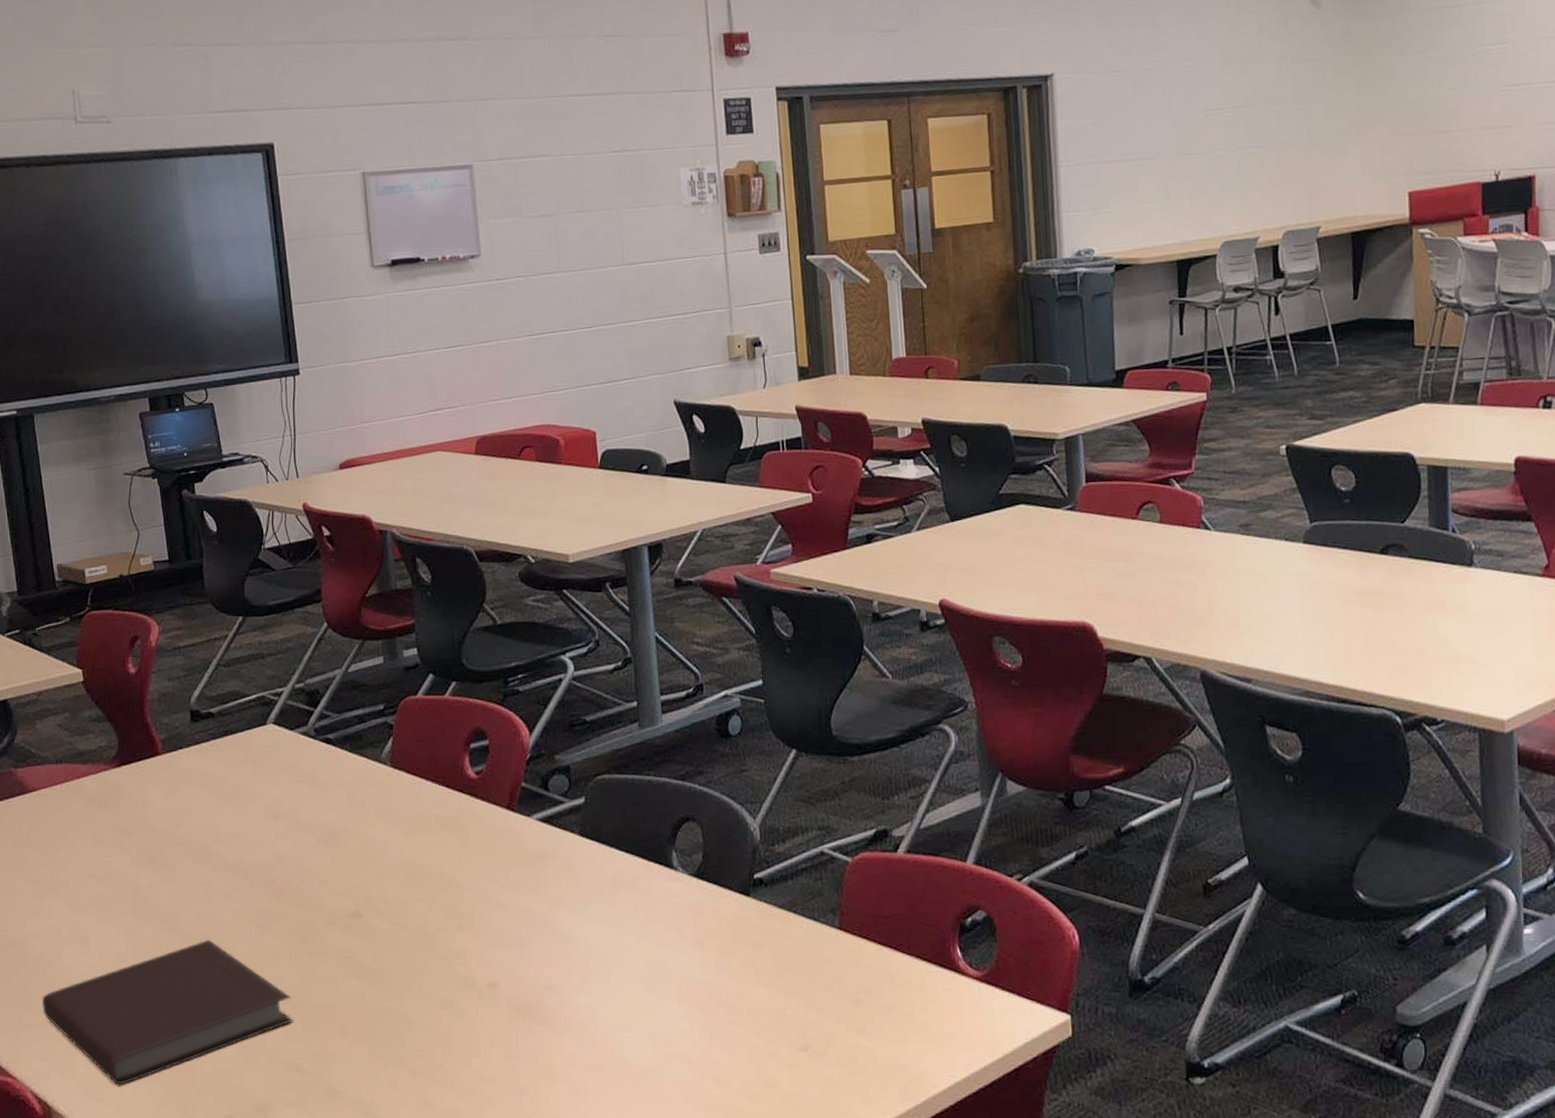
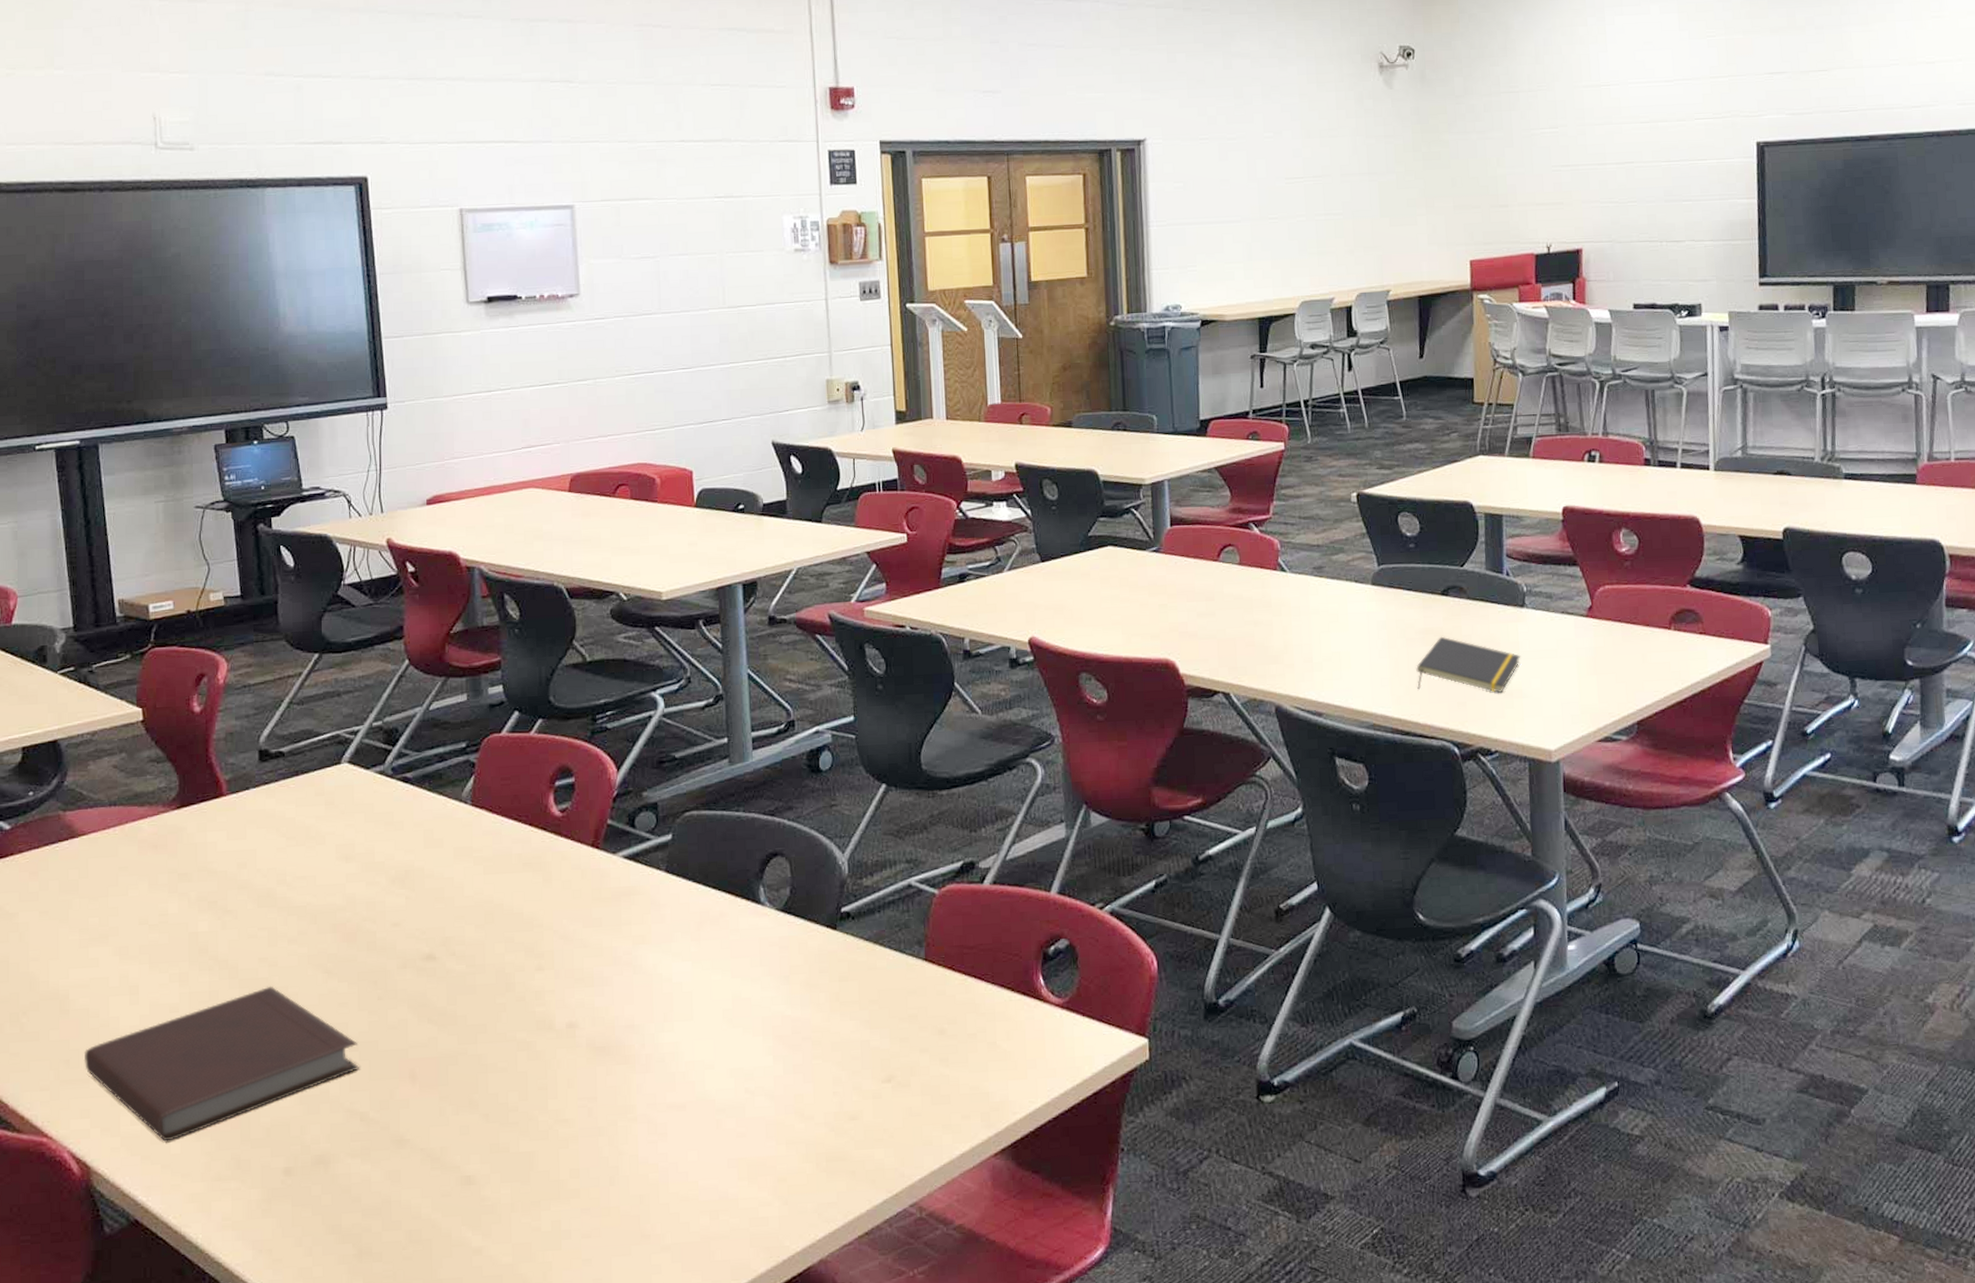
notepad: none [1353,597,1469,658] -> present [1416,636,1521,693]

